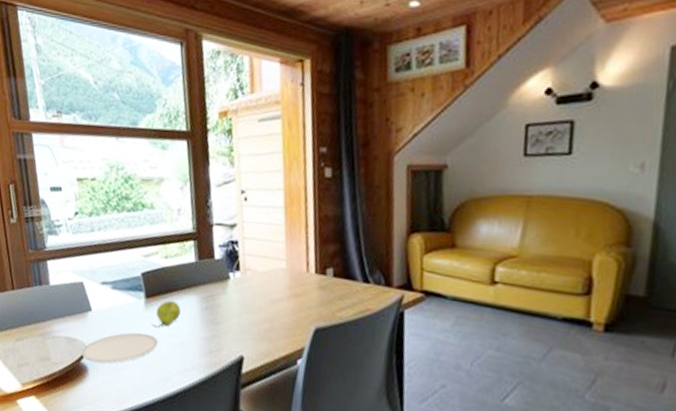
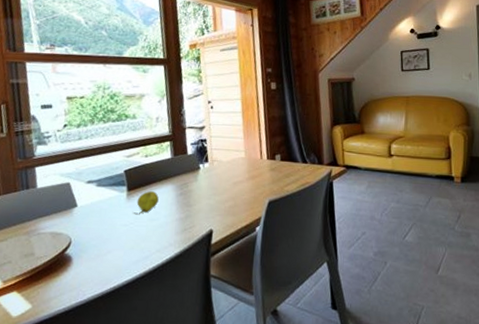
plate: present [81,332,158,364] -> none [66,220,139,252]

